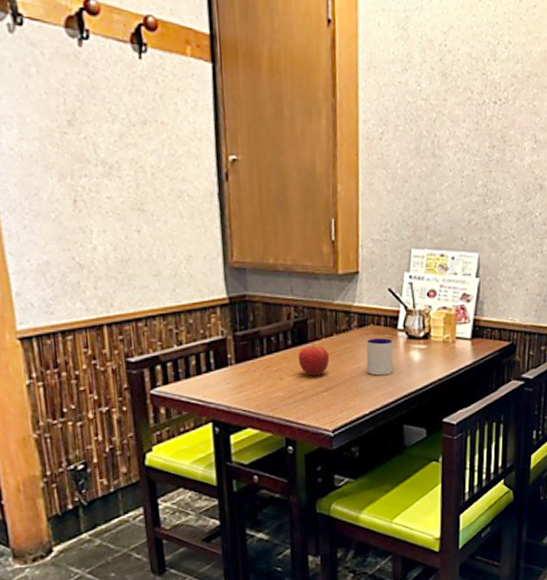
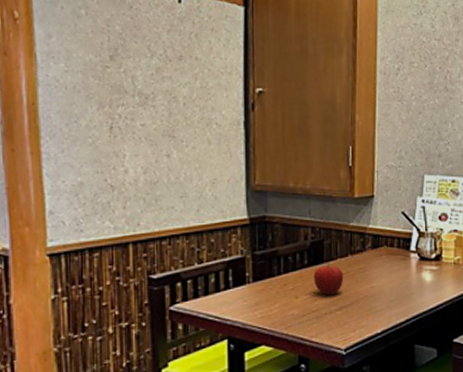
mug: present [366,337,394,376] -> none [379,258,406,296]

